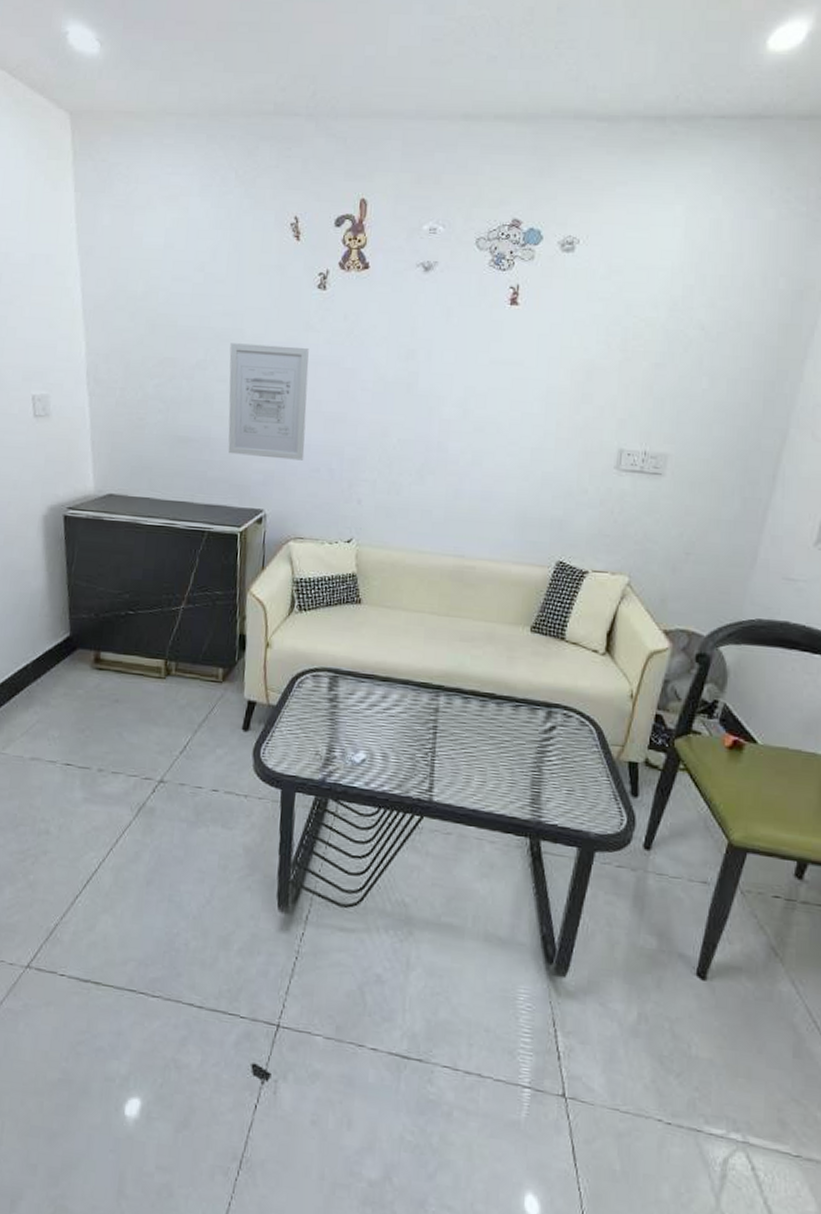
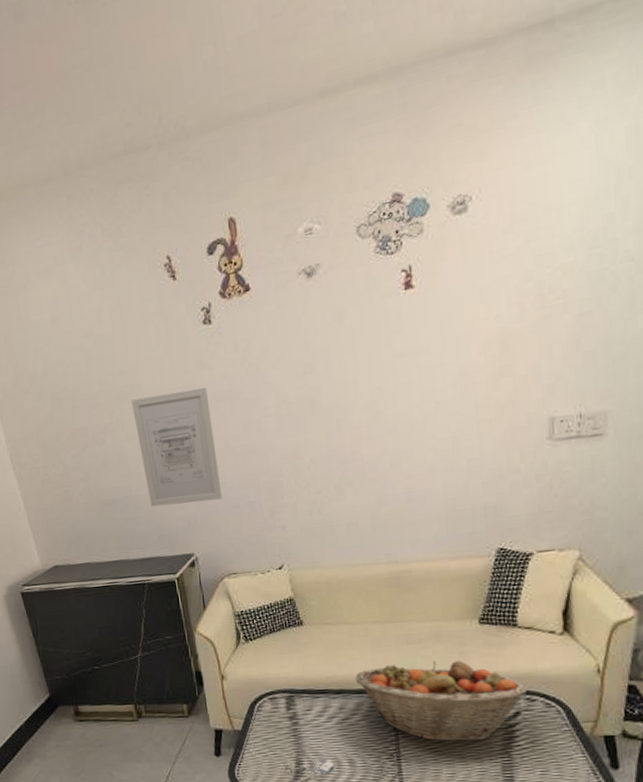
fruit basket: none [404,659,566,750] -> present [355,661,528,742]

